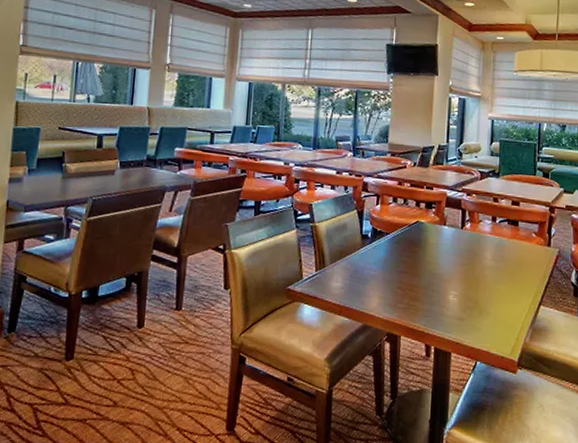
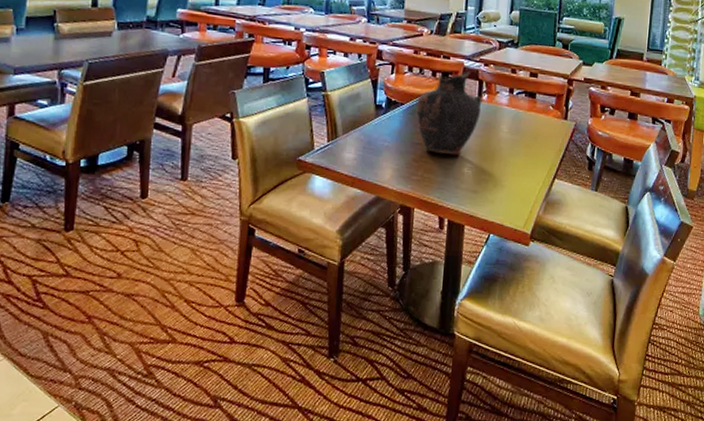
vase: none [400,200,466,283] -> present [415,70,482,156]

